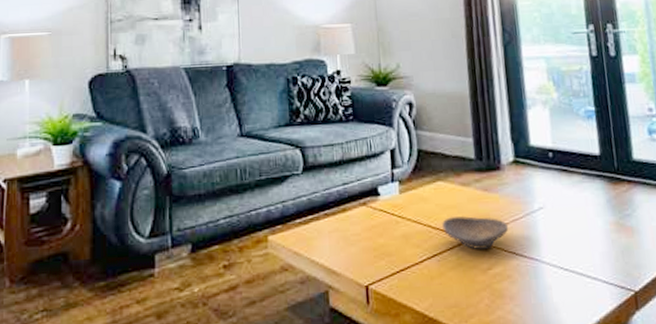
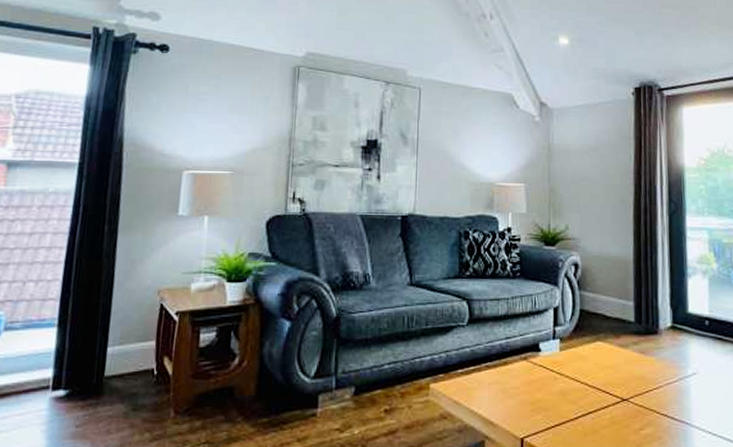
decorative bowl: present [442,215,509,250] -> none [599,376,662,411]

